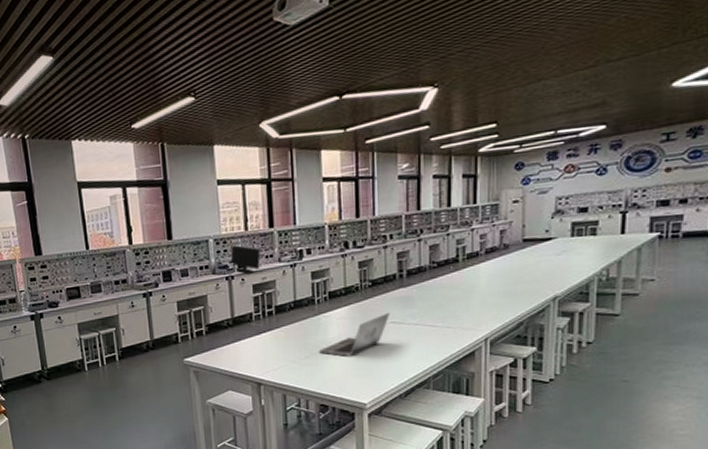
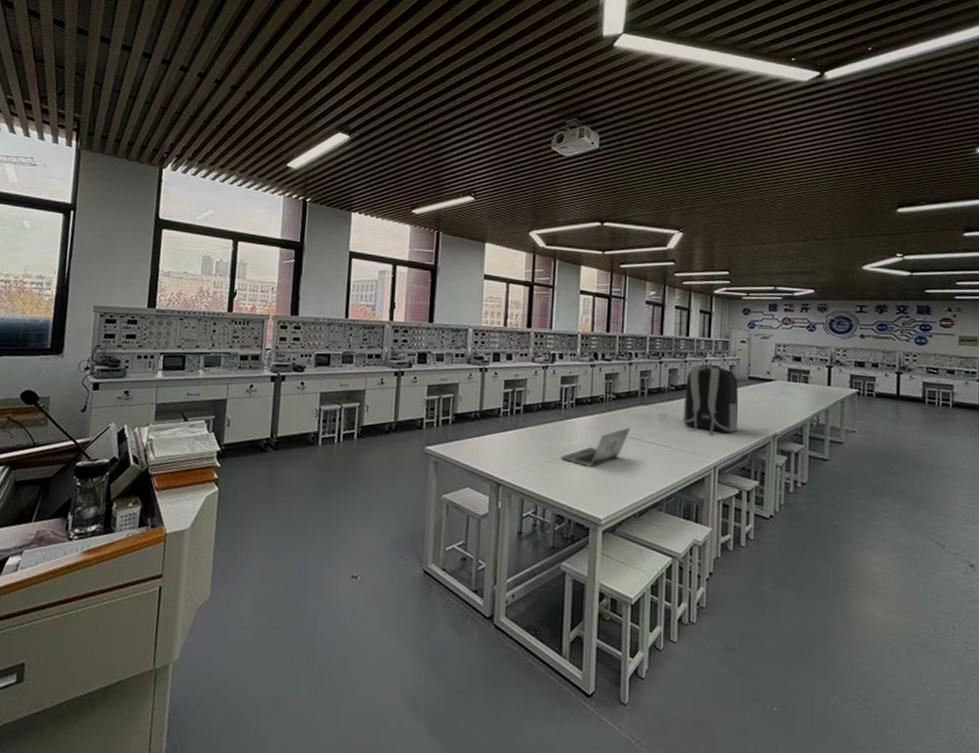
monitor: present [230,245,261,274] -> none [486,339,516,369]
backpack: none [448,233,512,308] -> present [683,364,739,436]

